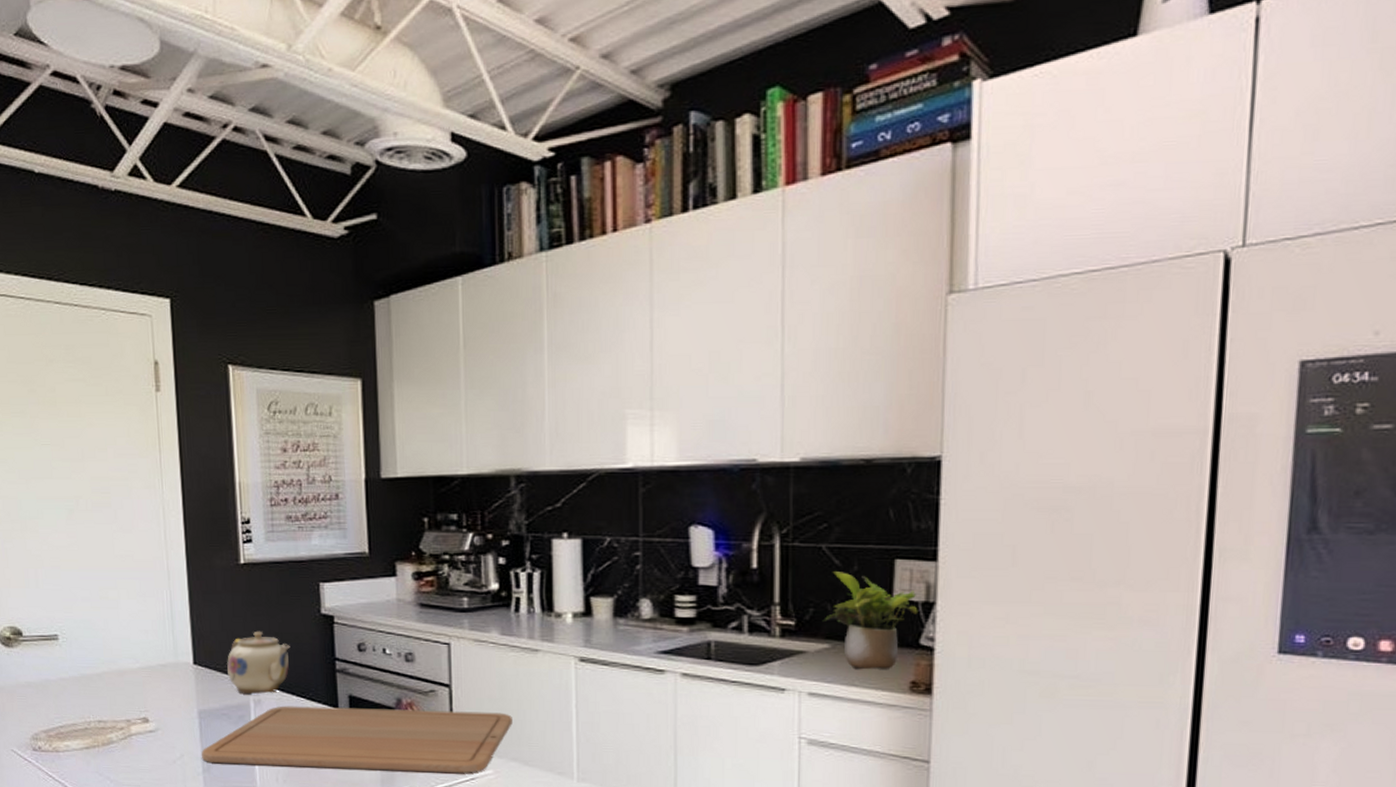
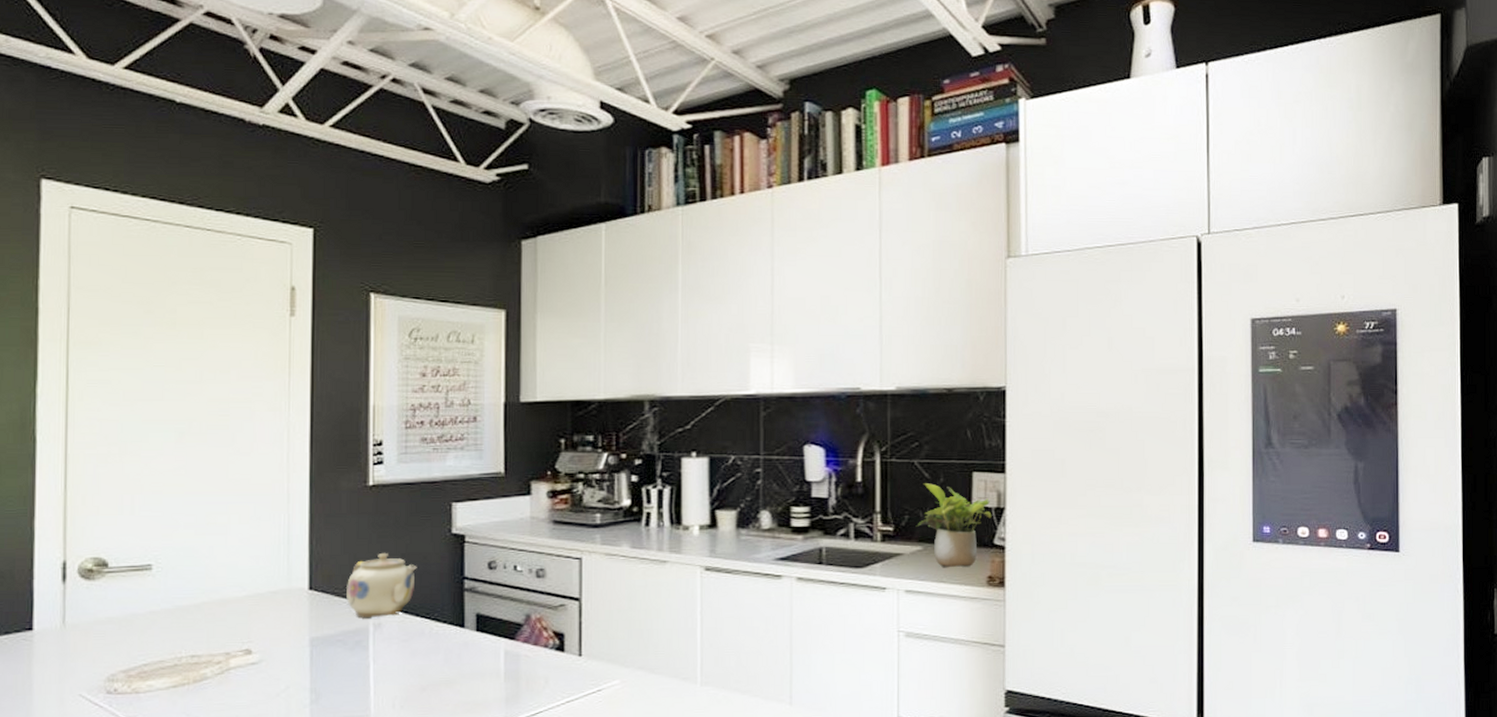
chopping board: present [202,706,512,773] -> none [310,623,640,693]

